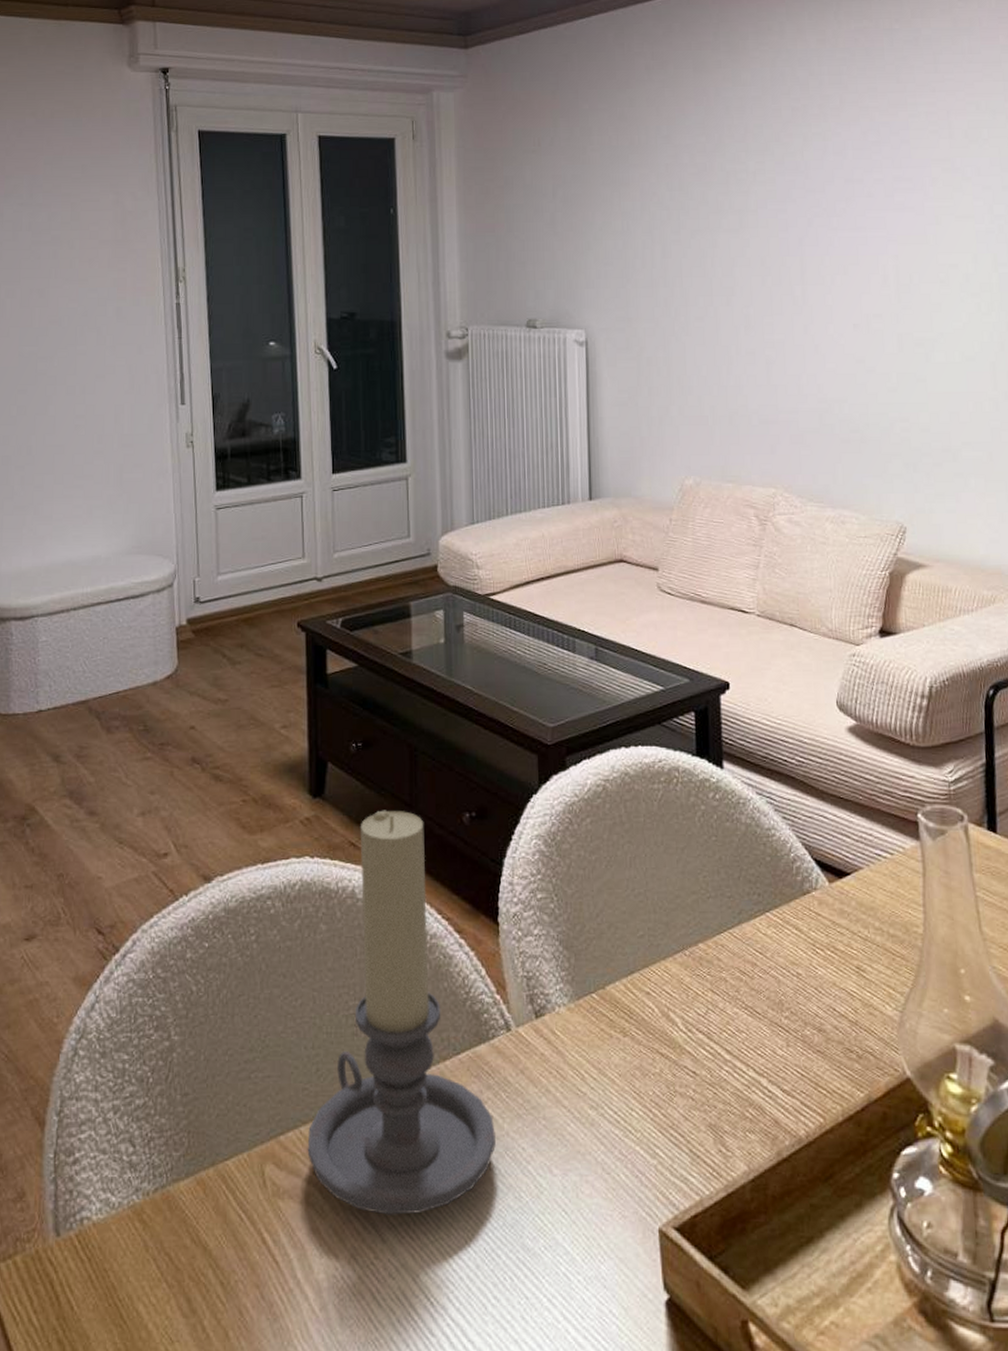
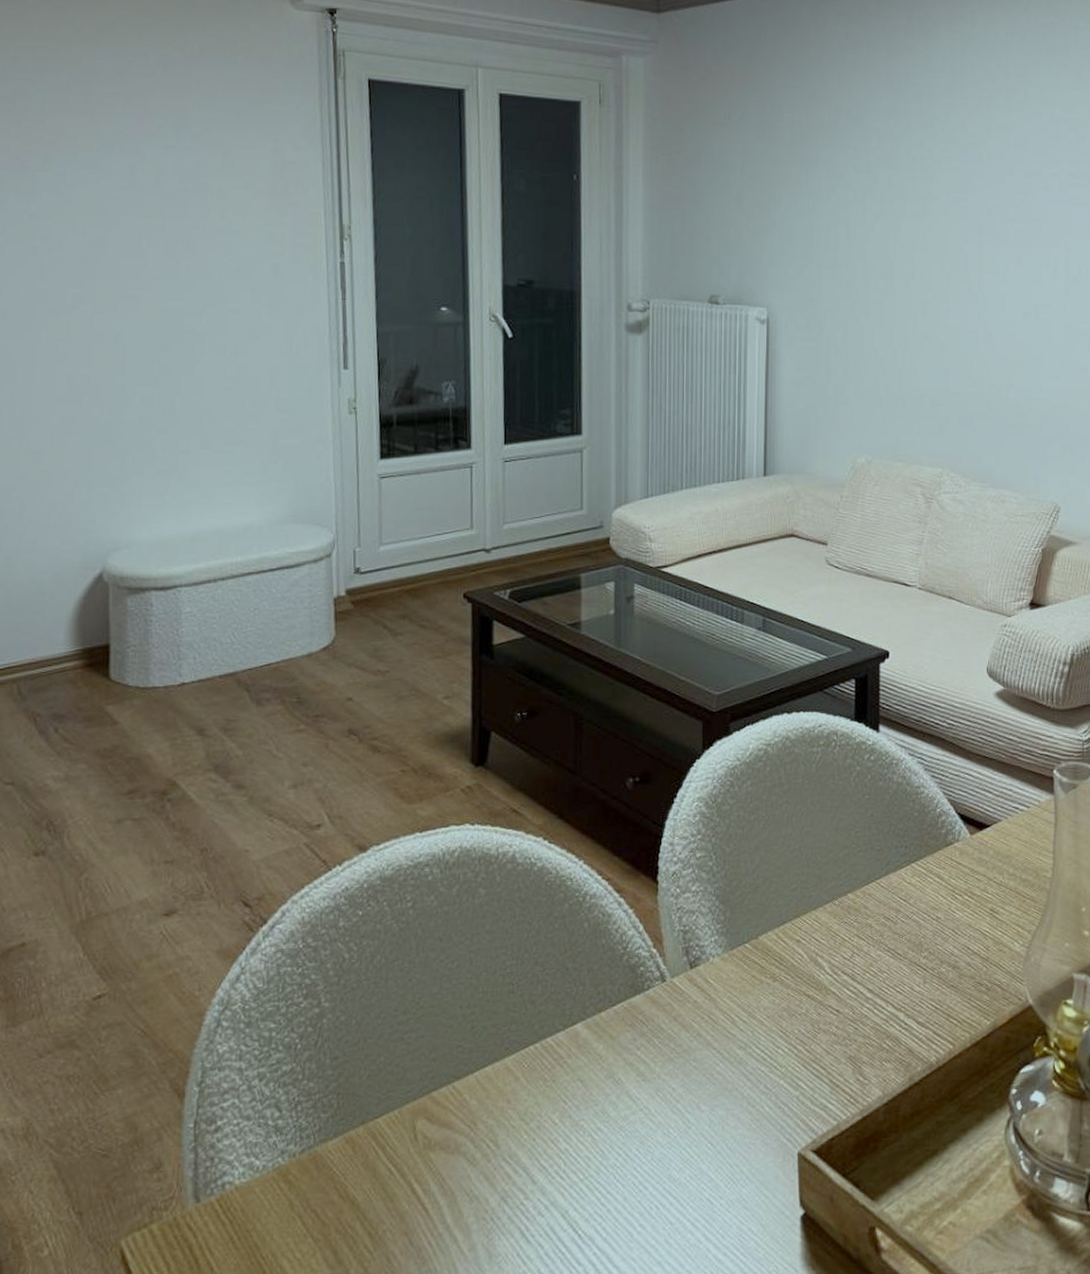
candle holder: present [307,810,496,1215] -> none [460,777,647,1159]

